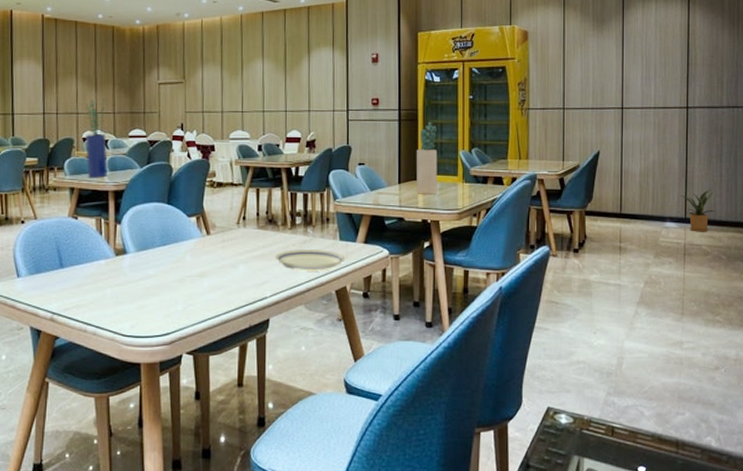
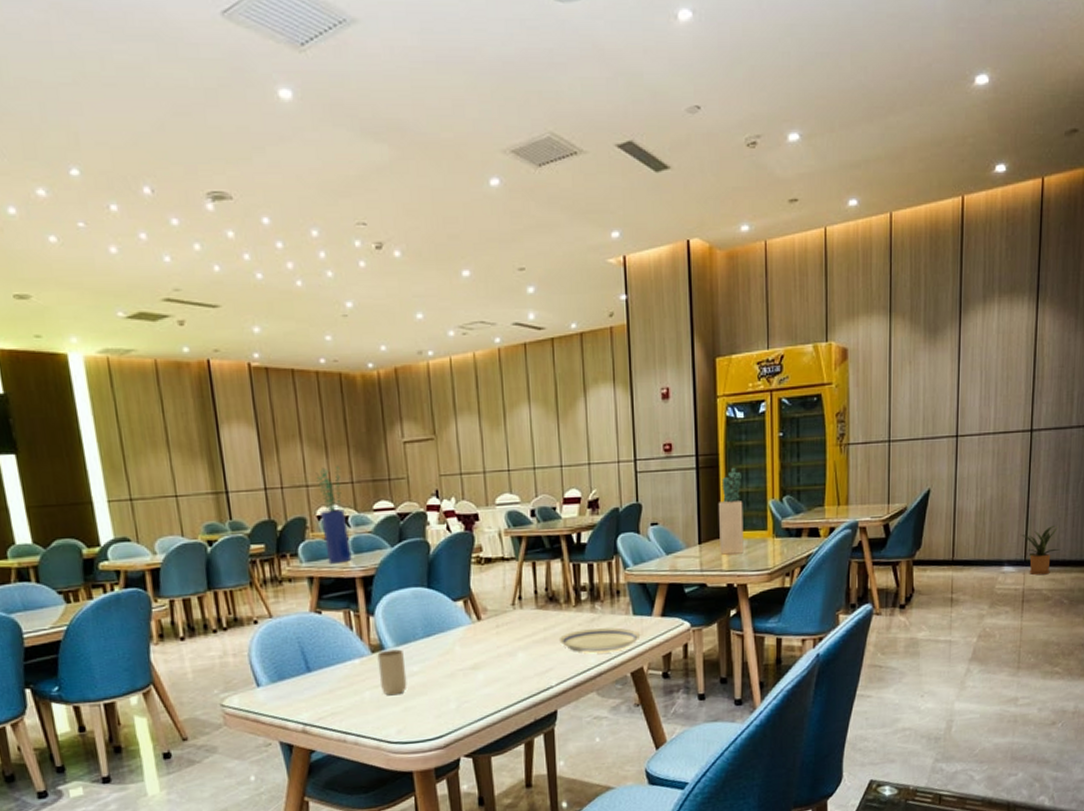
cup: none [120,254,143,294] -> present [377,649,407,696]

